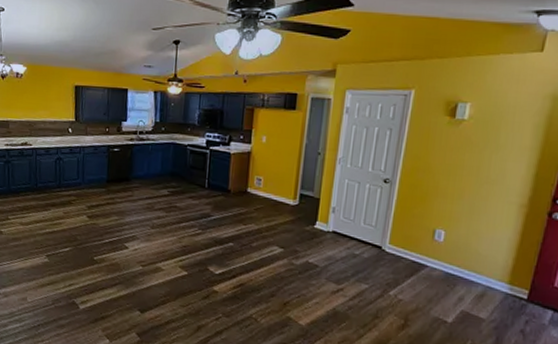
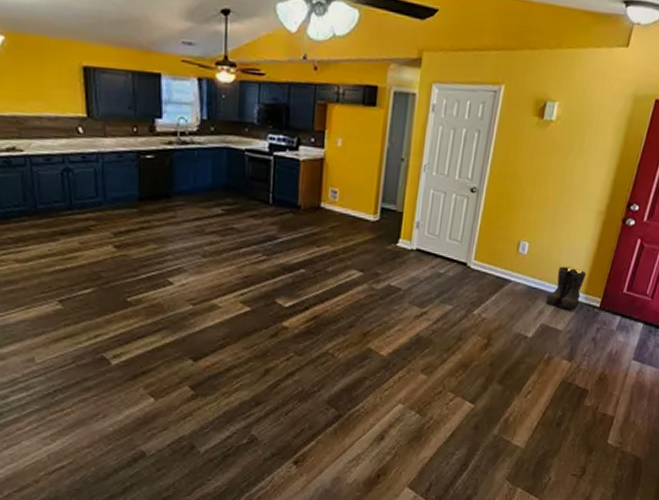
boots: none [465,255,510,299] -> present [546,266,587,310]

